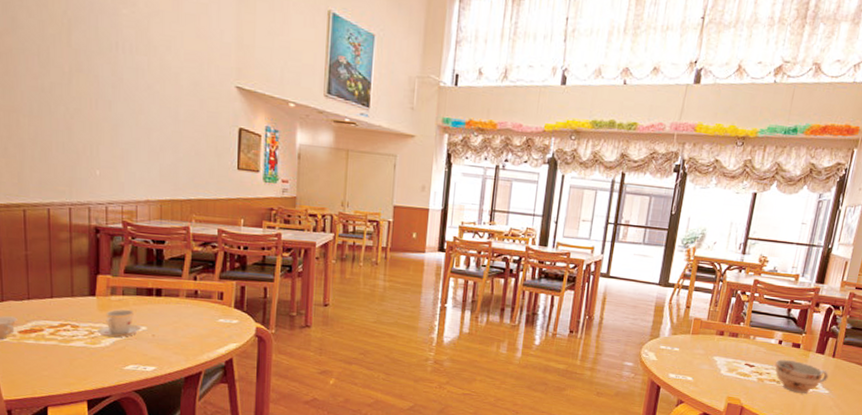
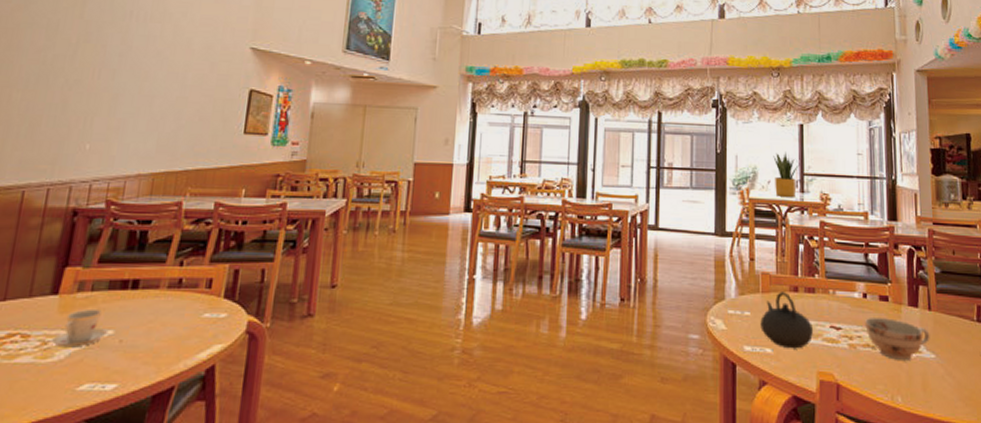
teapot: none [685,334,731,379] -> present [760,292,814,349]
planter: none [718,217,745,258] -> present [773,152,799,198]

